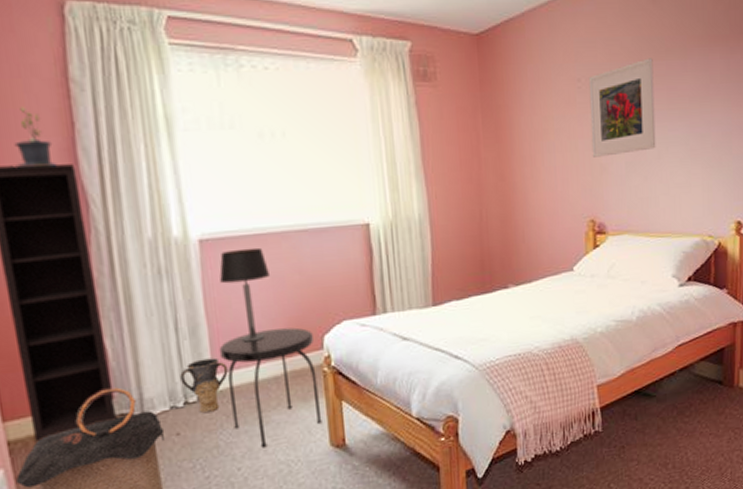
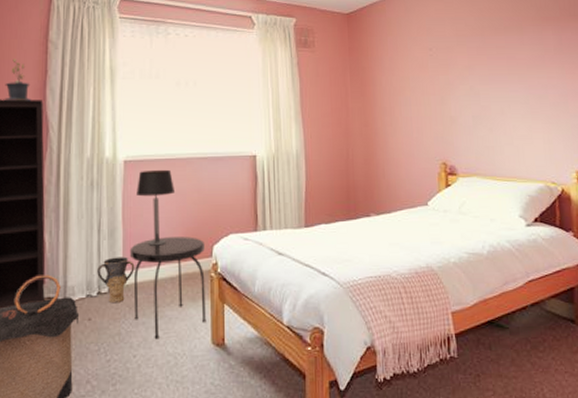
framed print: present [588,58,656,157] -> none [438,34,499,111]

